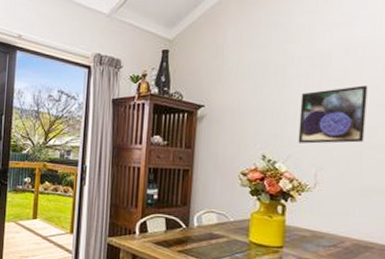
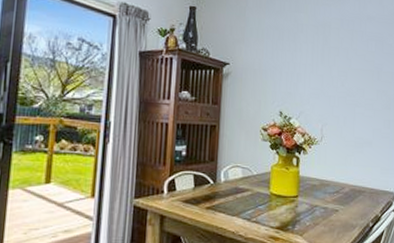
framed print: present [298,85,368,144] -> none [307,53,357,102]

